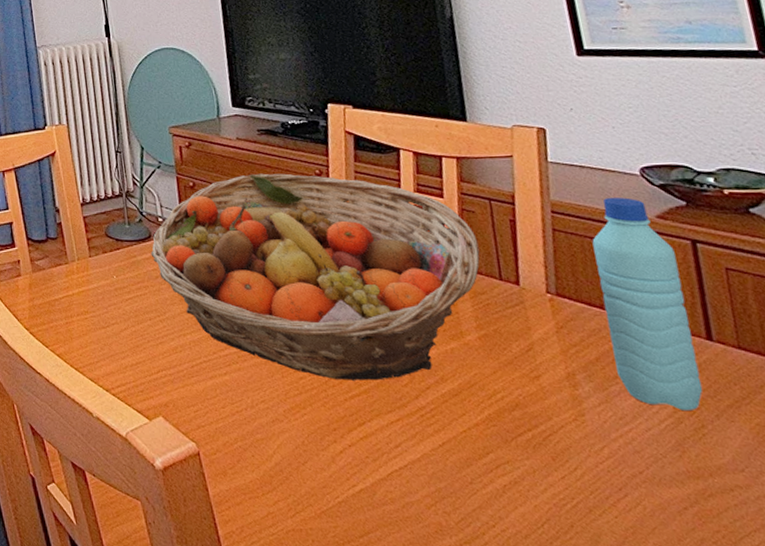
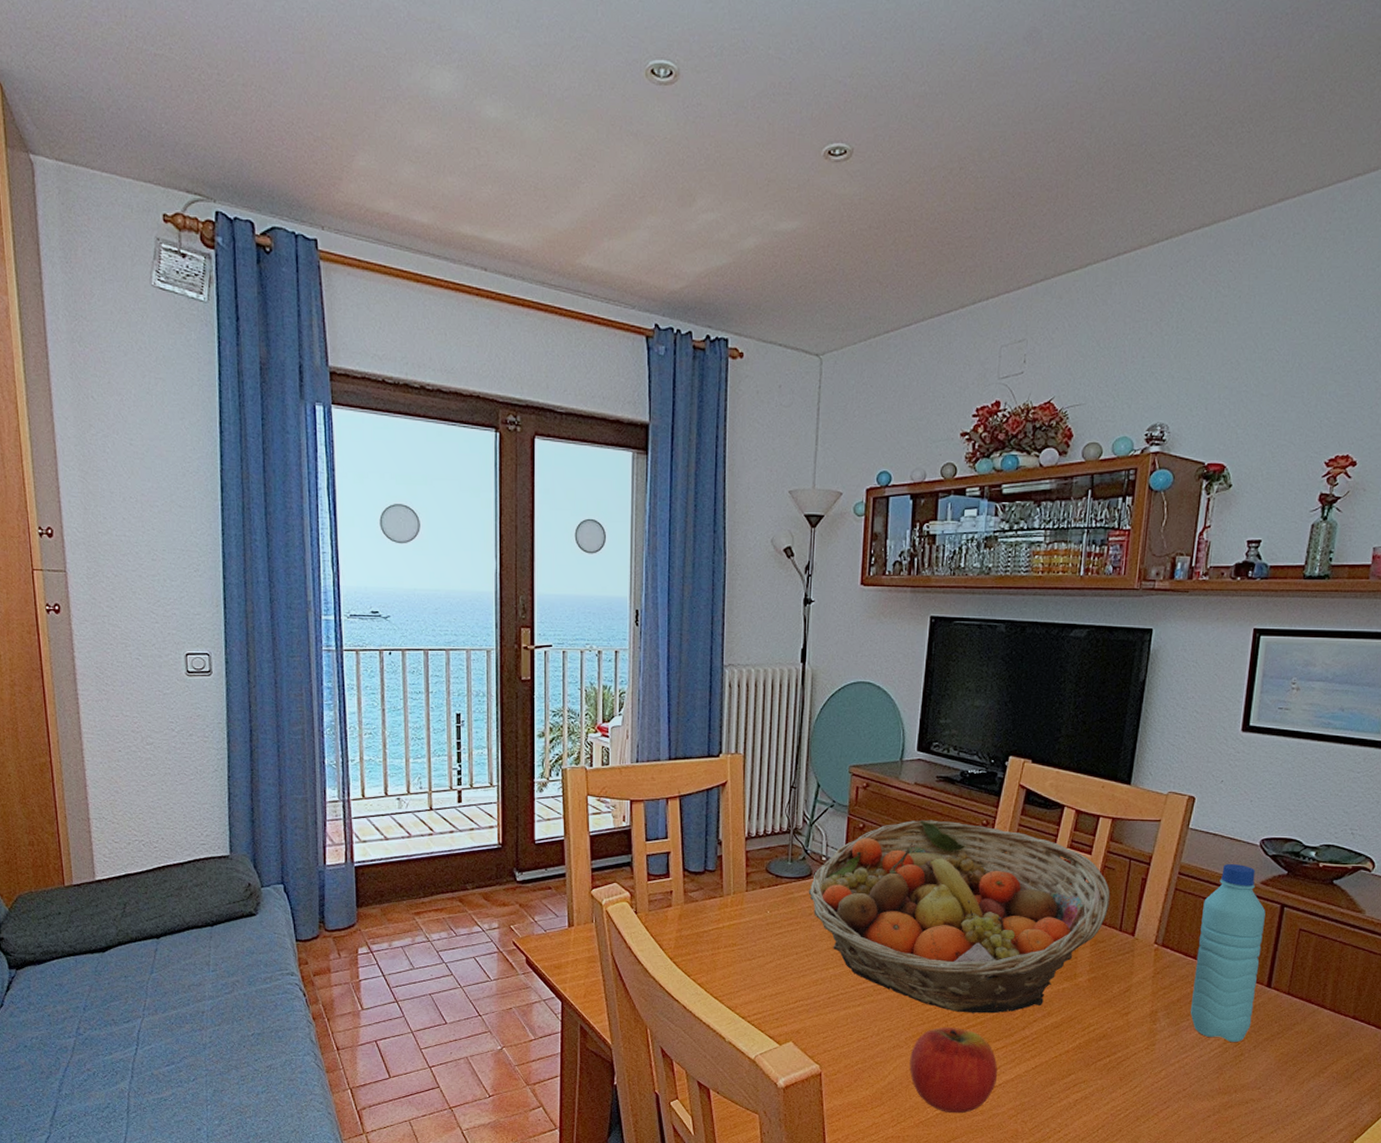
apple: none [293,398,401,502] -> present [909,1027,997,1114]

